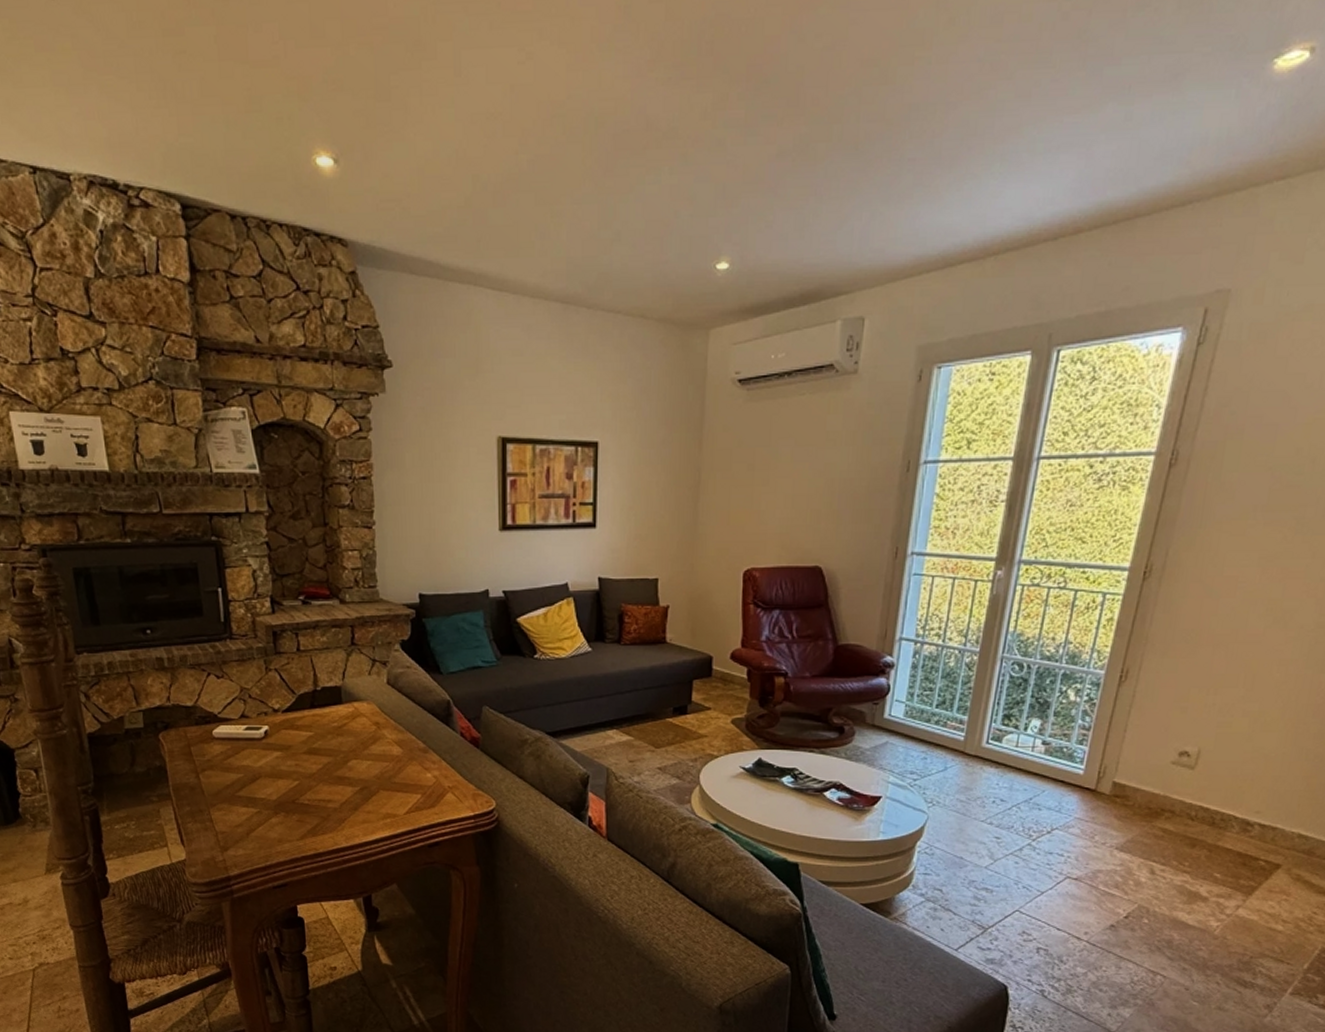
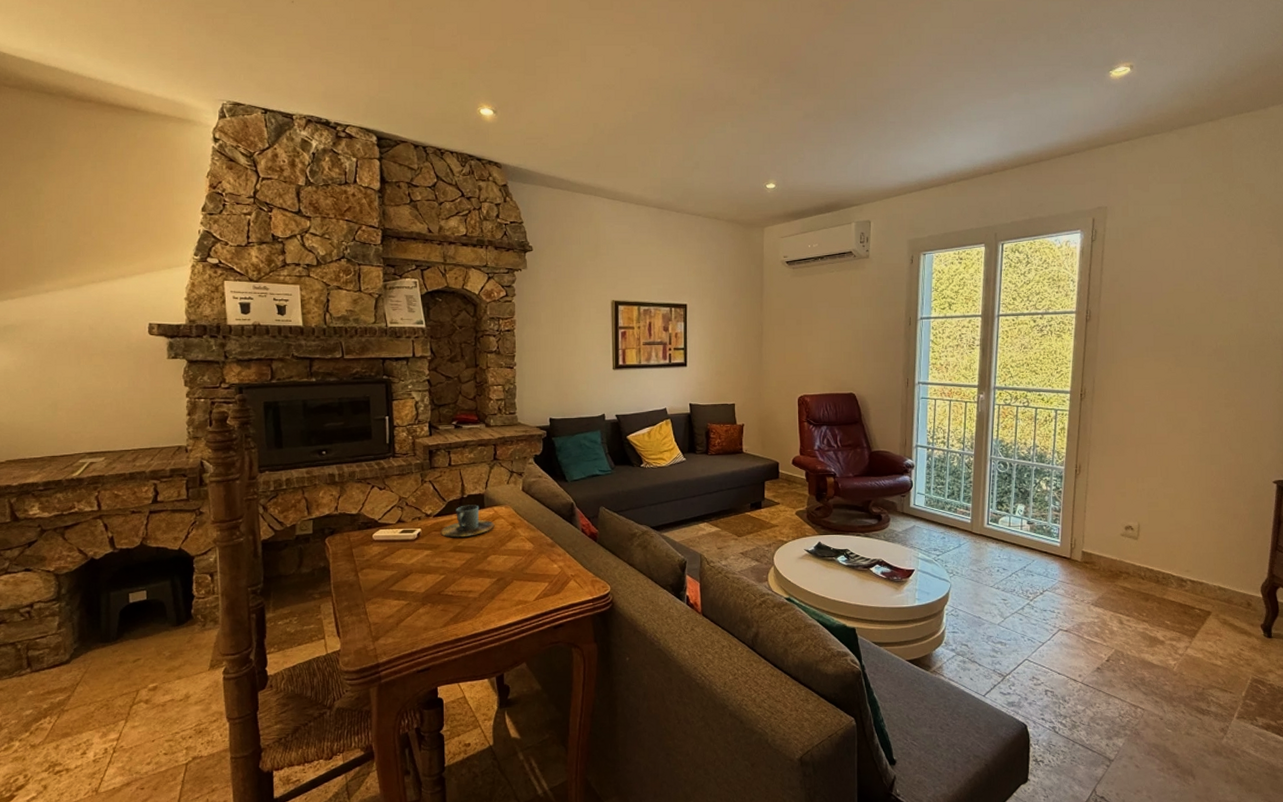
cup: none [291,699,355,738] -> present [440,504,495,538]

